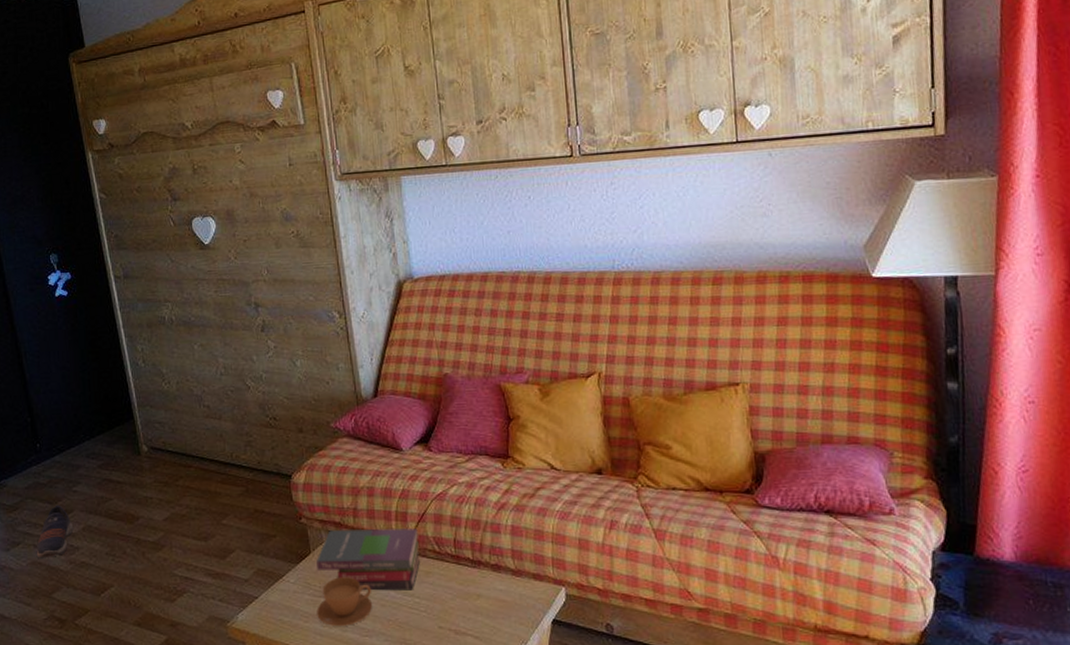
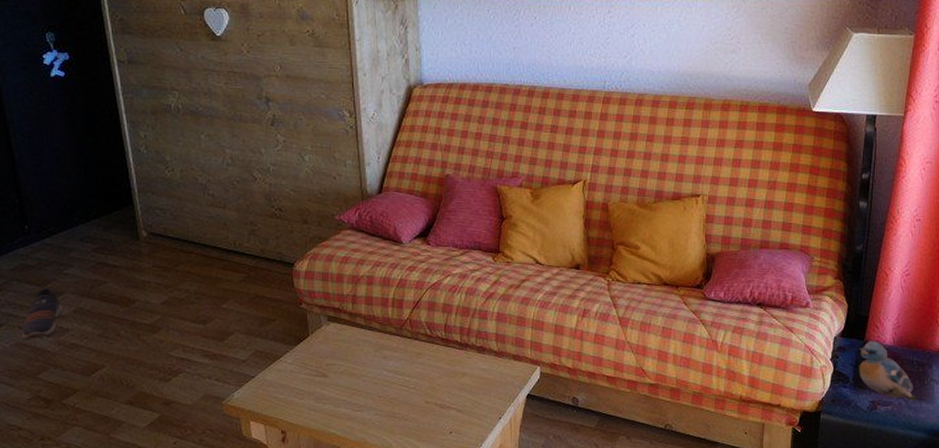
books: present [316,528,421,591] -> none [314,314,413,370]
teacup: present [317,577,372,626] -> none [312,358,365,402]
plush toy: none [969,556,1060,634] -> present [859,341,918,401]

